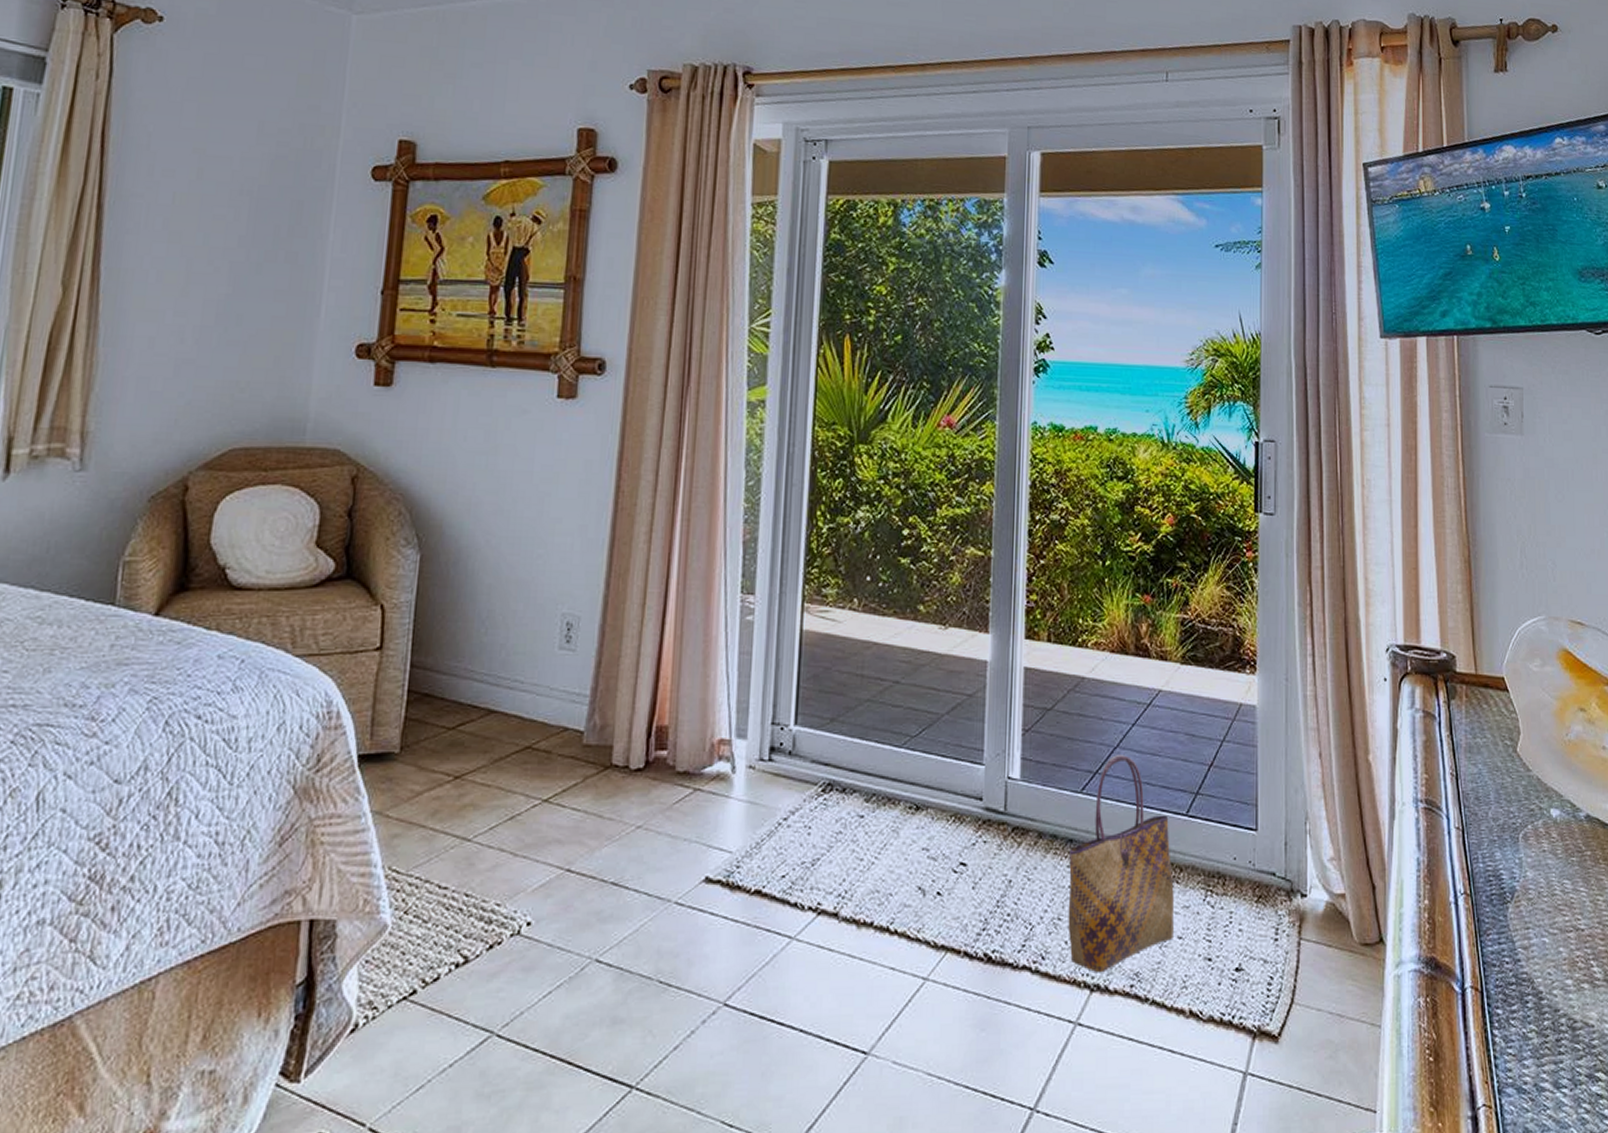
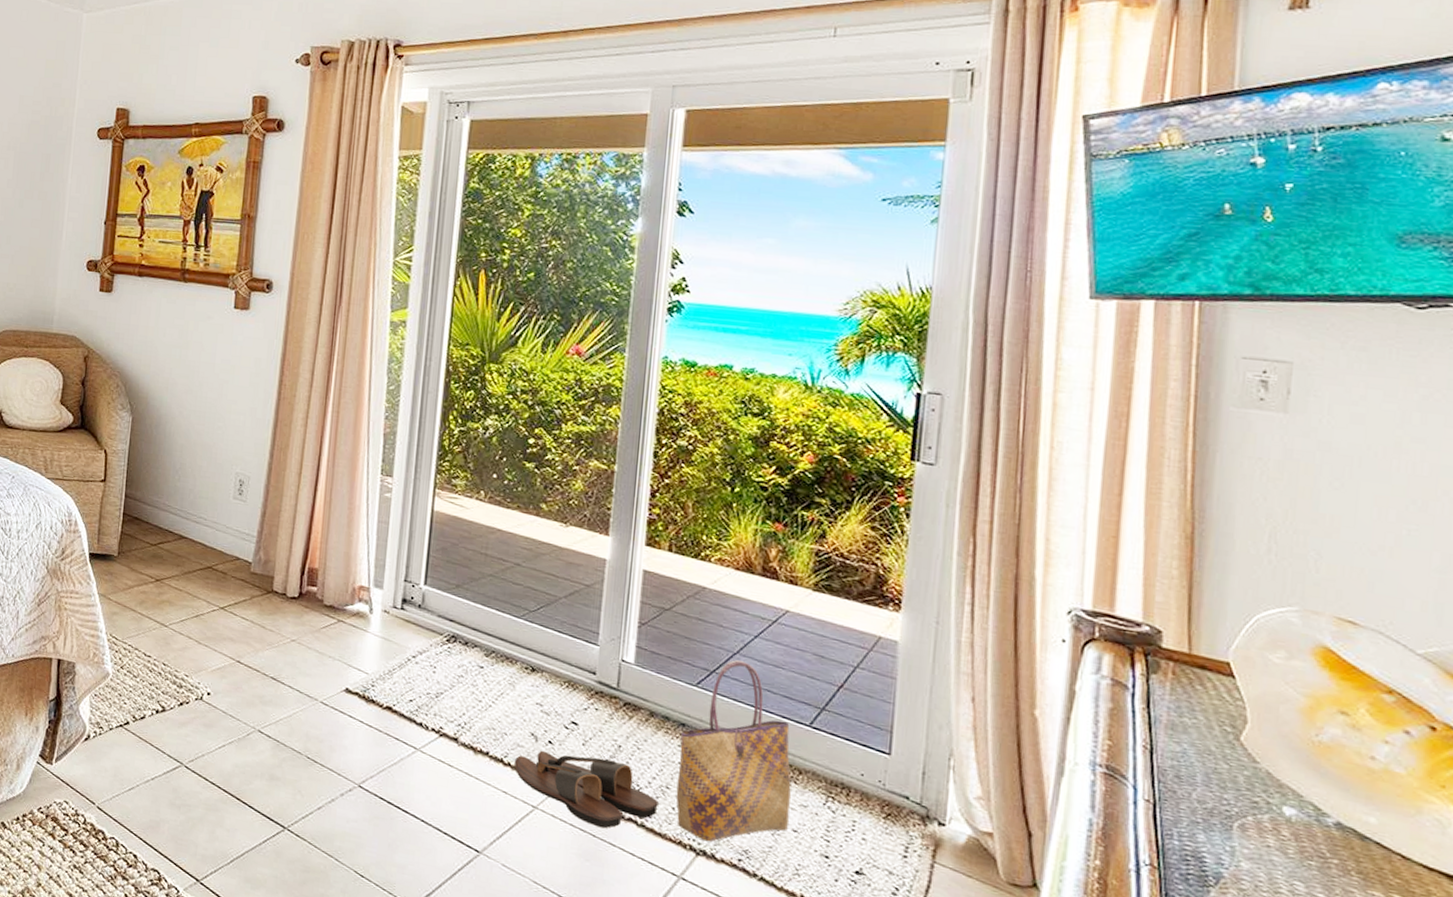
flip-flop: none [901,900,1051,986] -> present [513,750,659,829]

